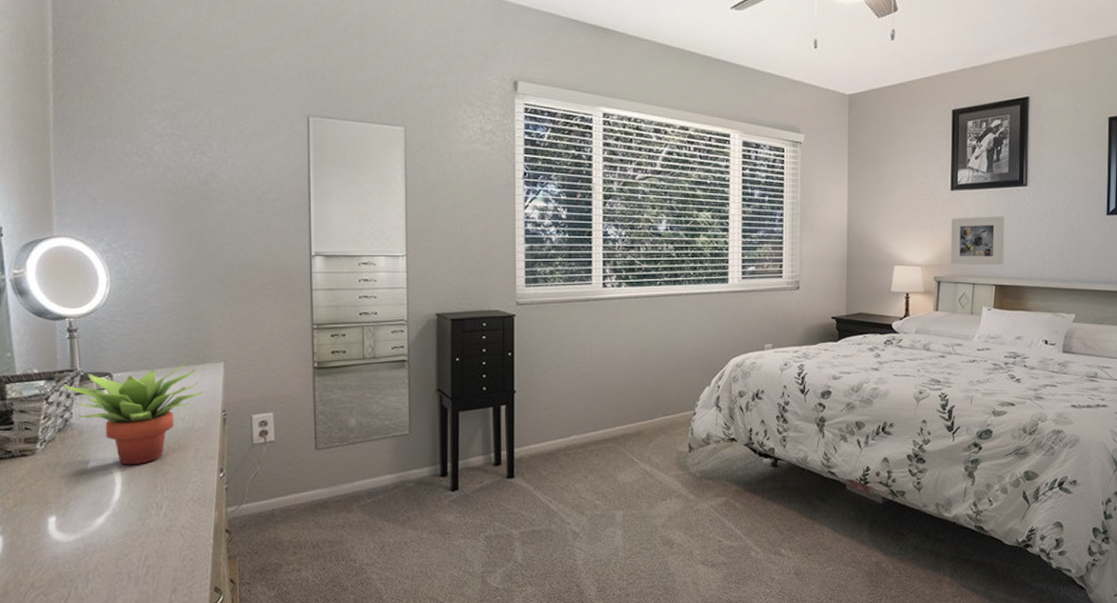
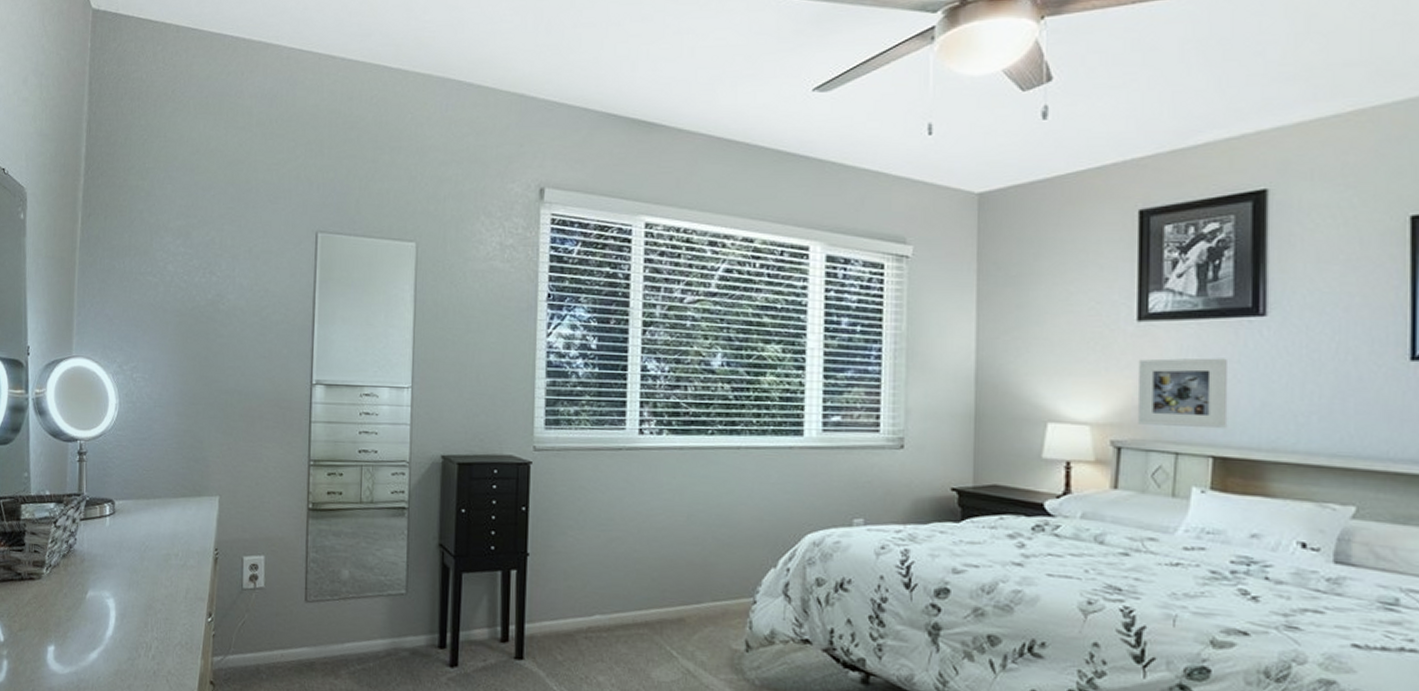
succulent plant: present [62,362,204,465] -> none [69,493,198,600]

